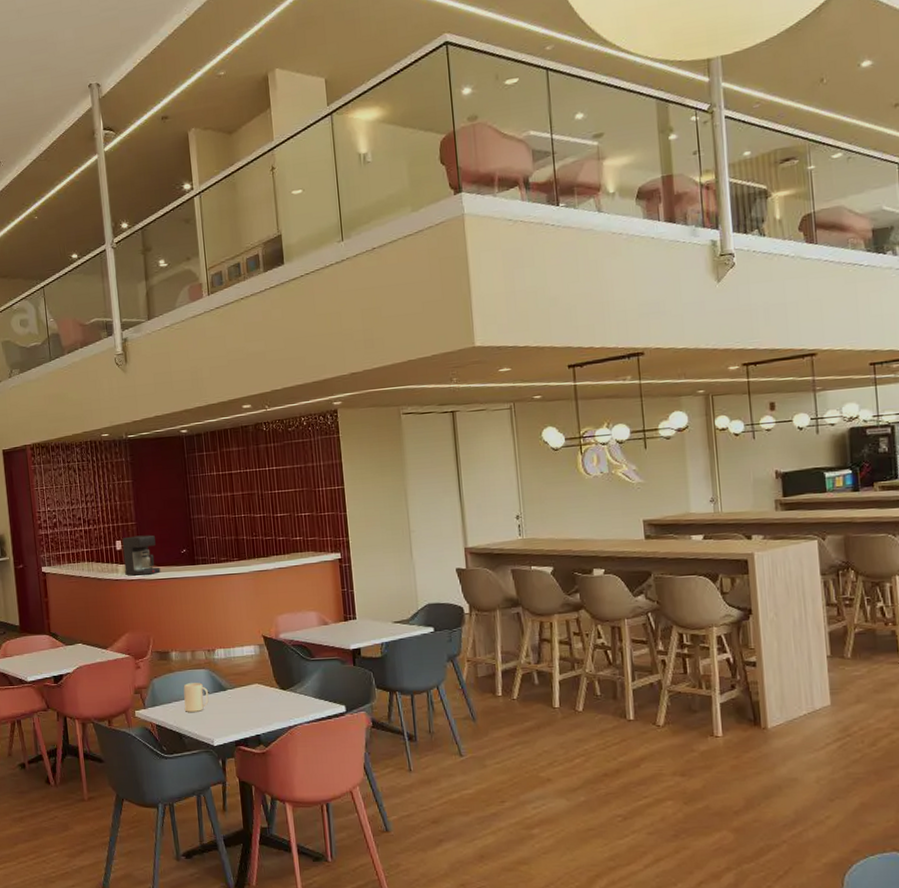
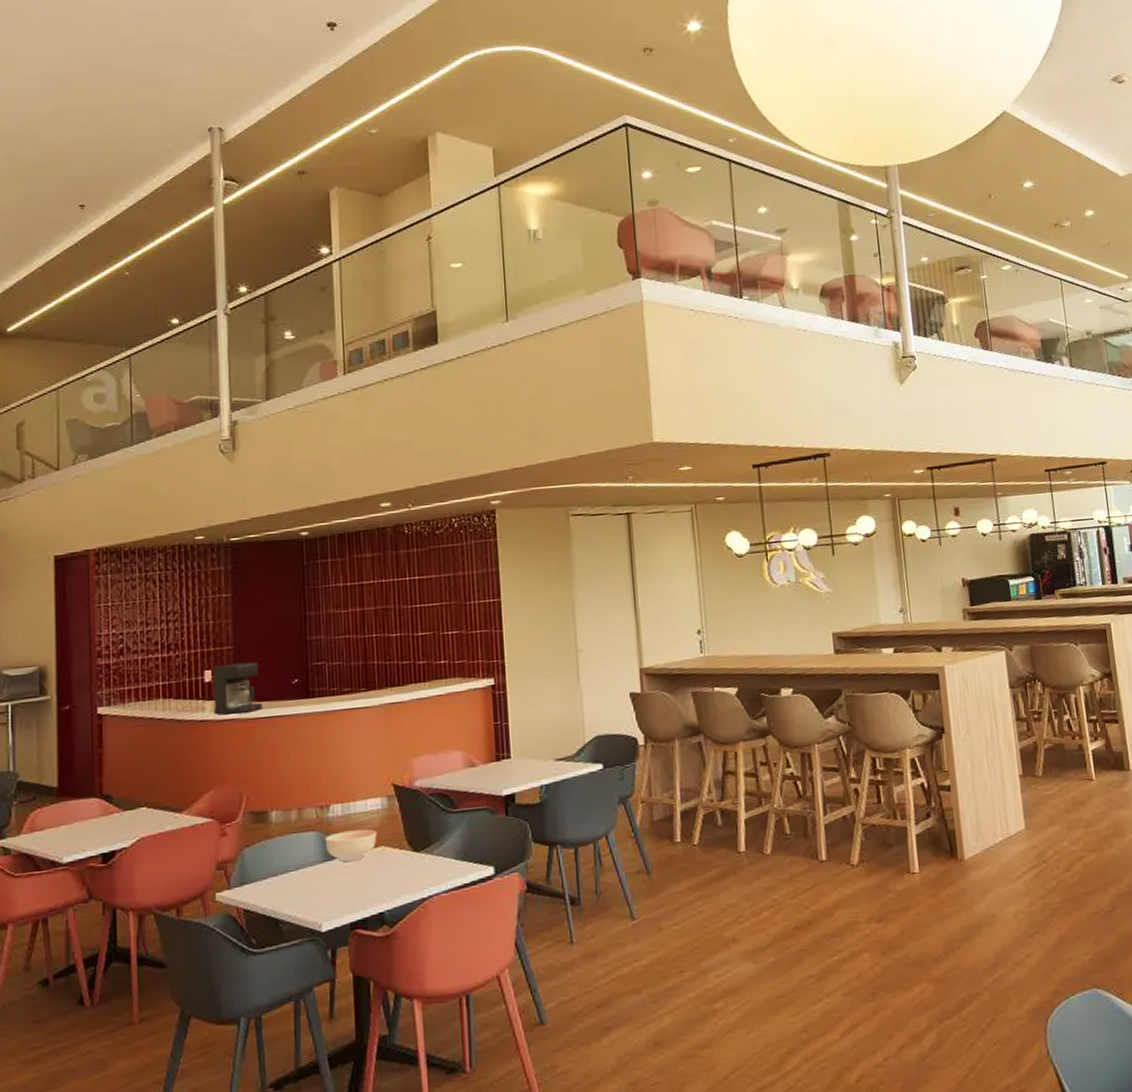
mug: present [183,683,209,712] -> none [284,849,318,890]
bowl: none [212,669,253,695] -> present [324,829,377,863]

